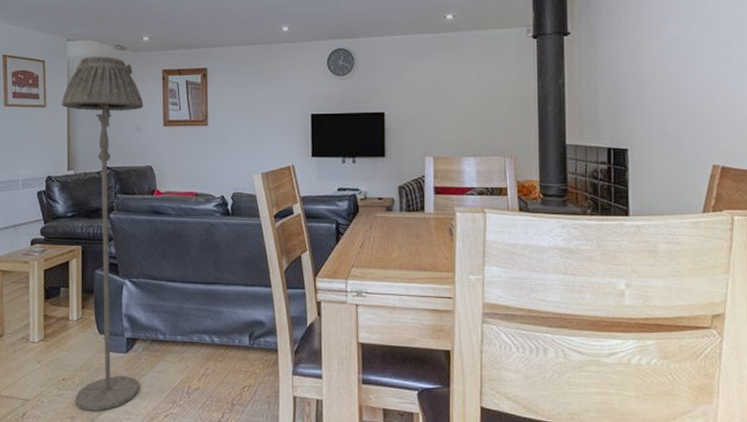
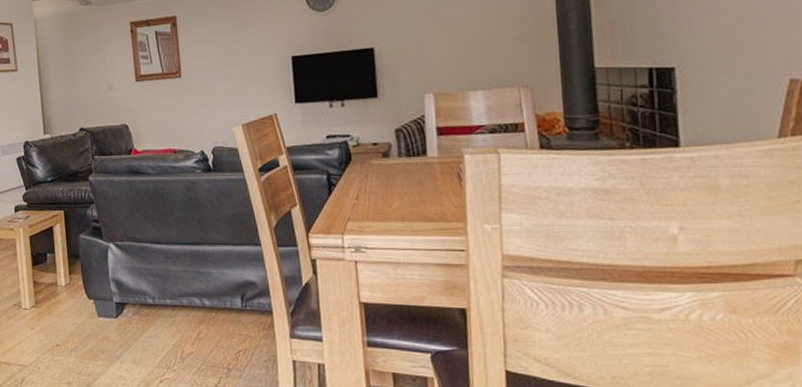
floor lamp: present [61,56,144,411] -> none [31,13,132,376]

